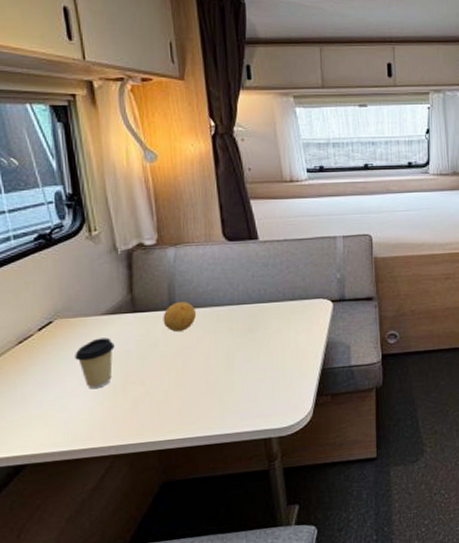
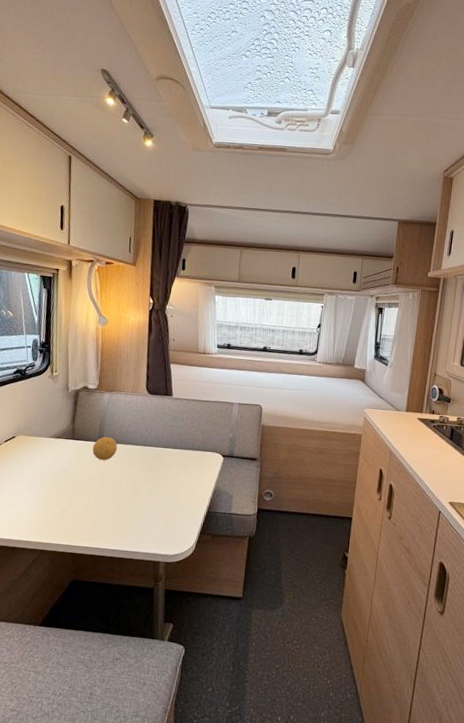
coffee cup: present [75,337,115,390] -> none [26,455,55,495]

